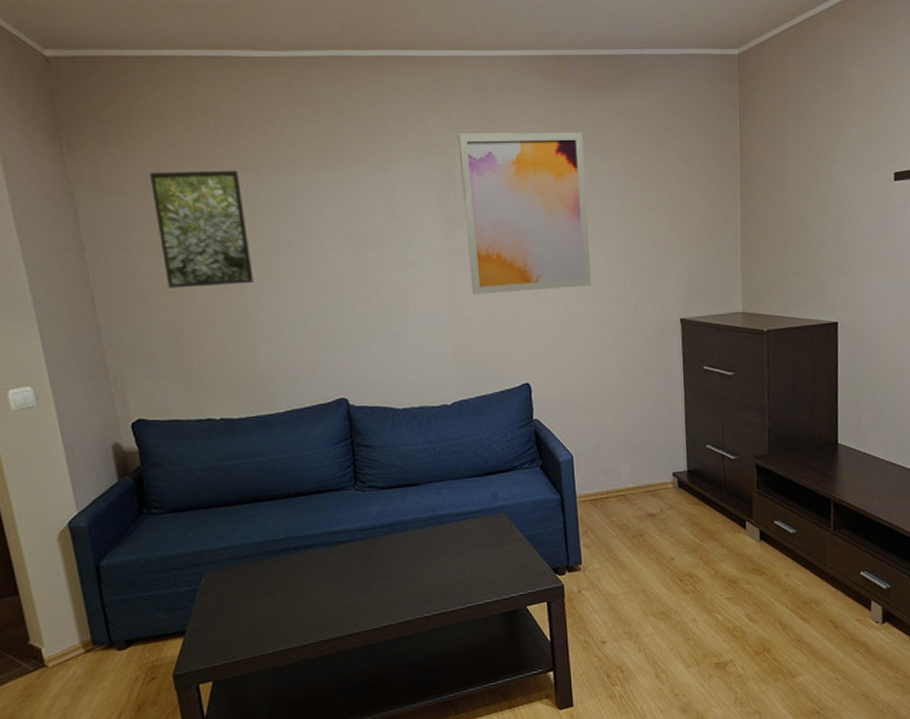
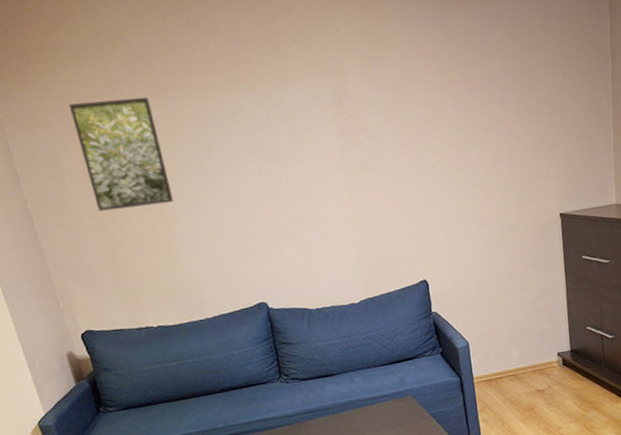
wall art: present [457,132,591,295] -> none [346,40,478,202]

